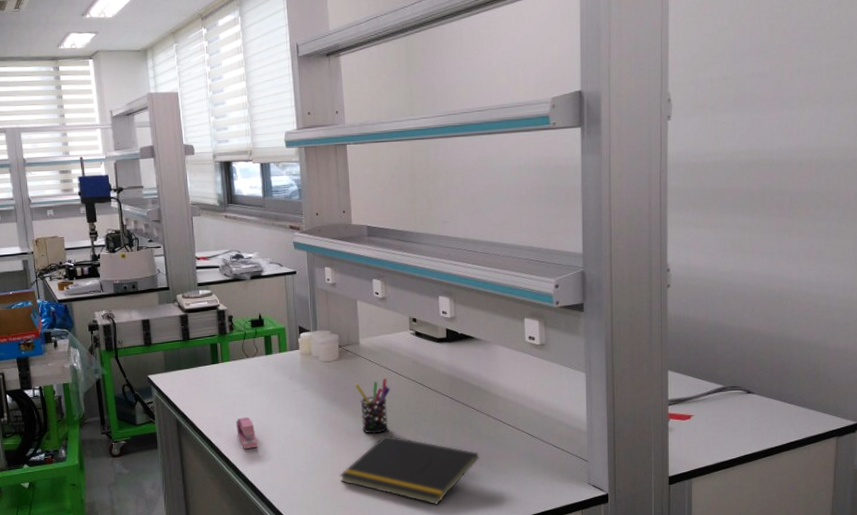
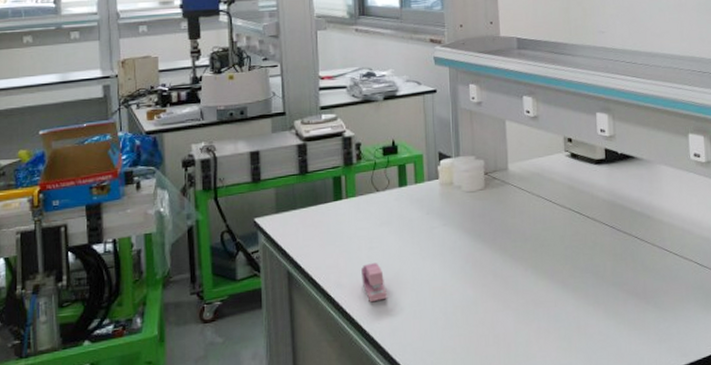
notepad: present [339,435,479,505] -> none [484,274,644,354]
pen holder: present [354,378,391,434] -> none [502,208,544,274]

